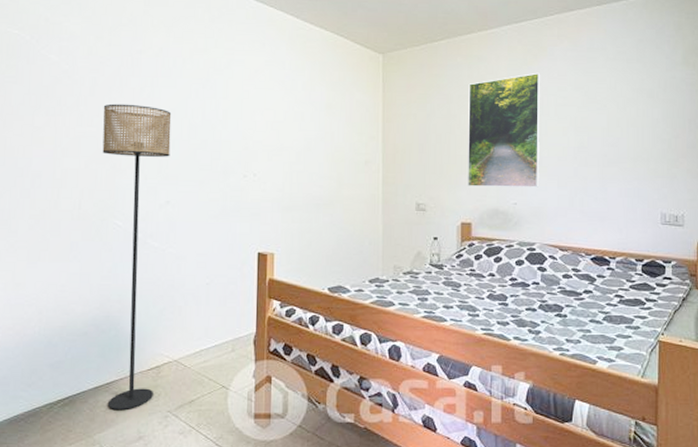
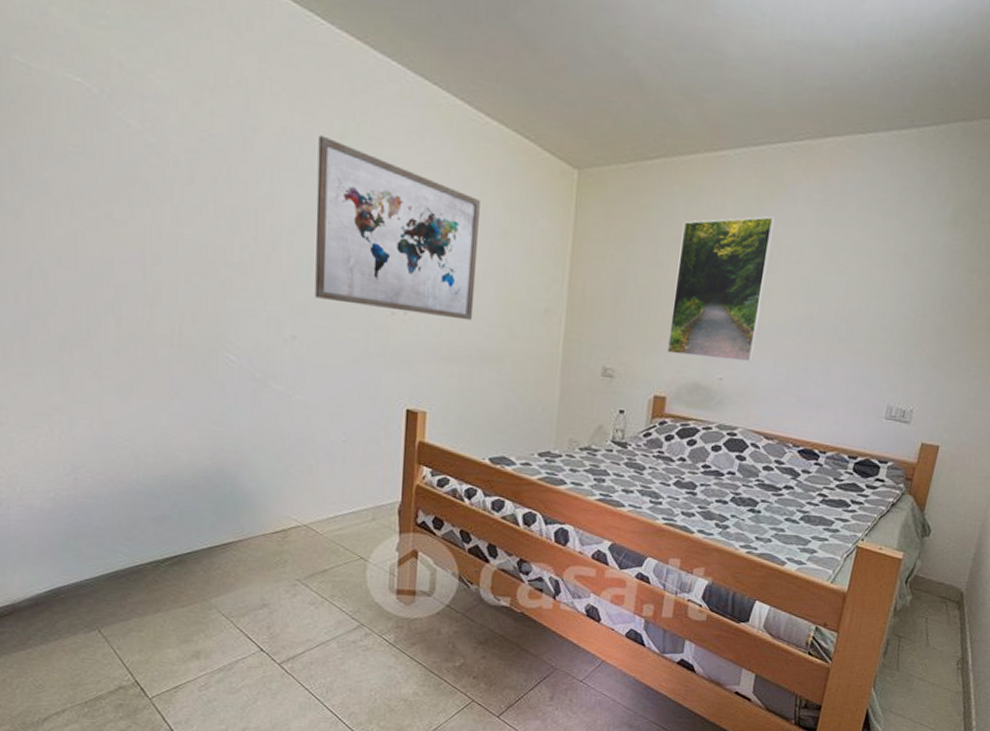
floor lamp: present [102,103,172,411] -> none [206,198,298,575]
wall art: none [184,51,310,176] -> present [315,135,480,321]

